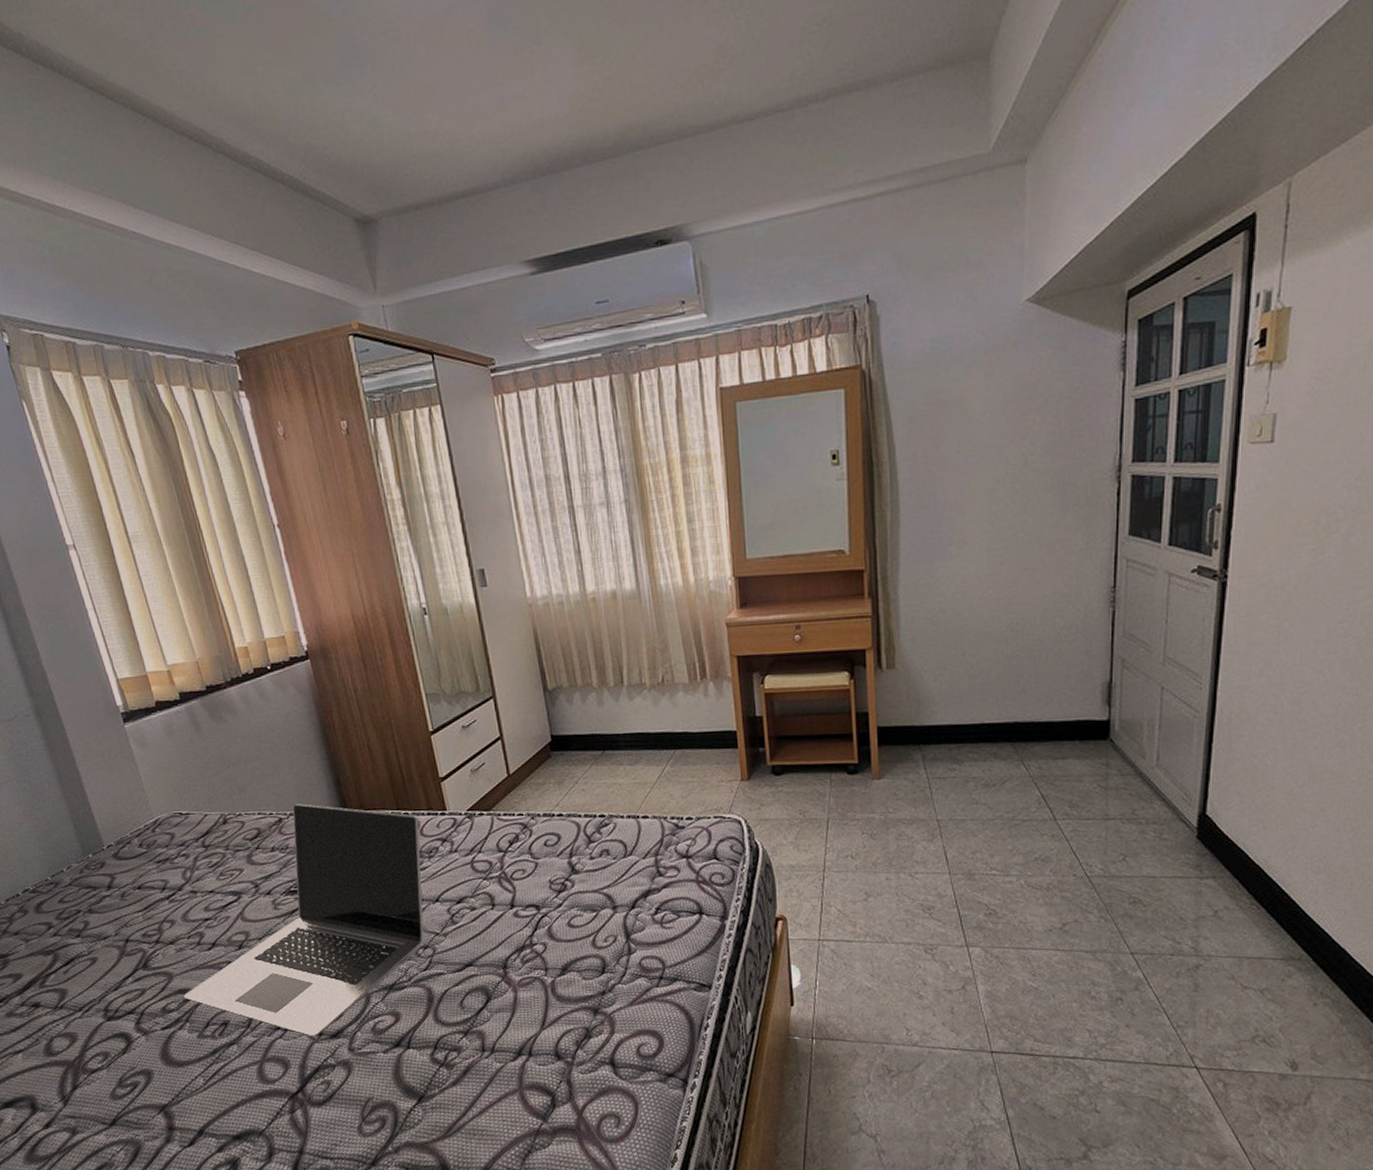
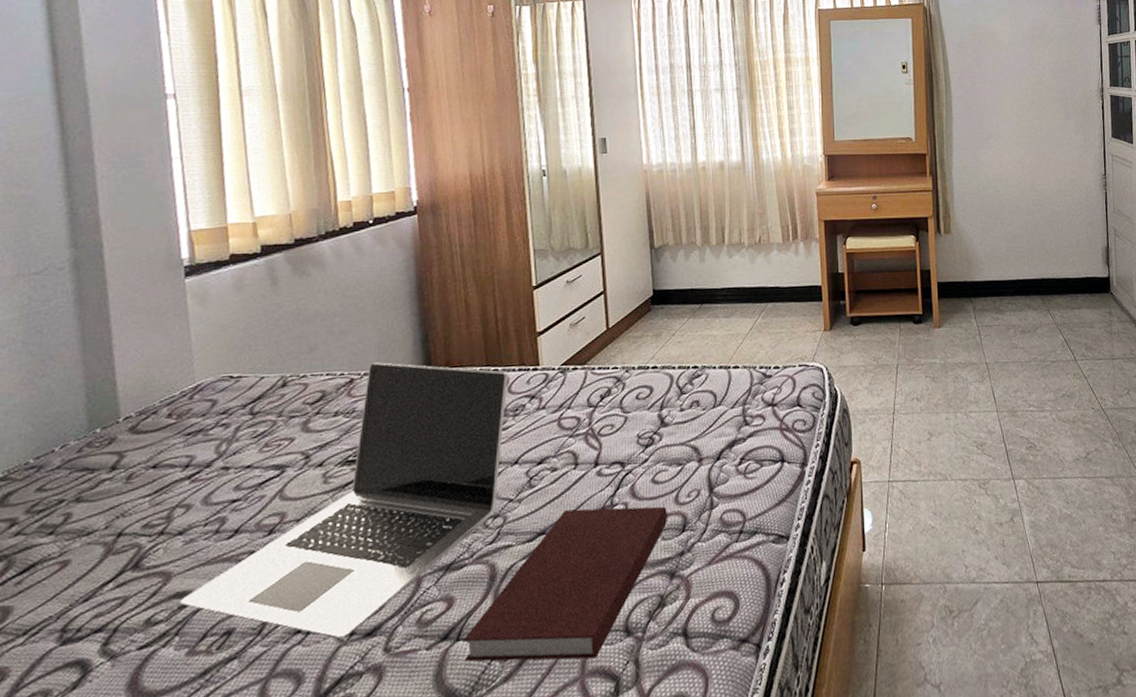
notebook: none [413,946,587,1075] -> present [463,506,667,662]

